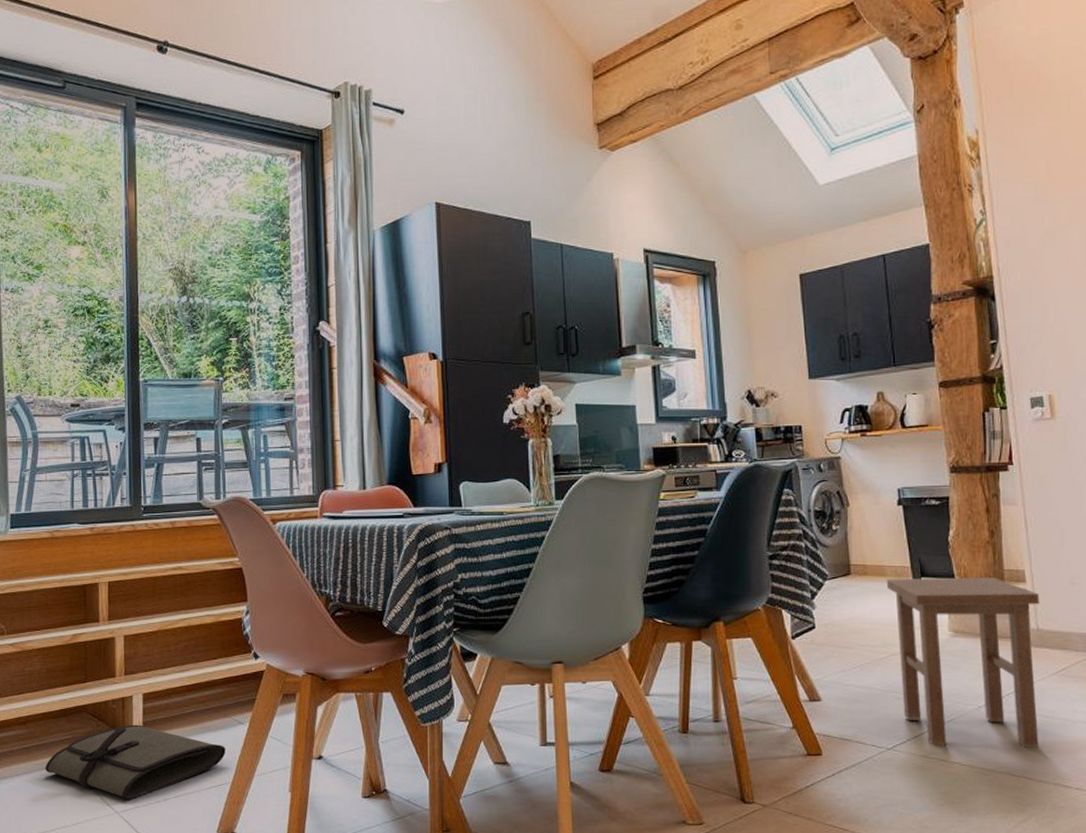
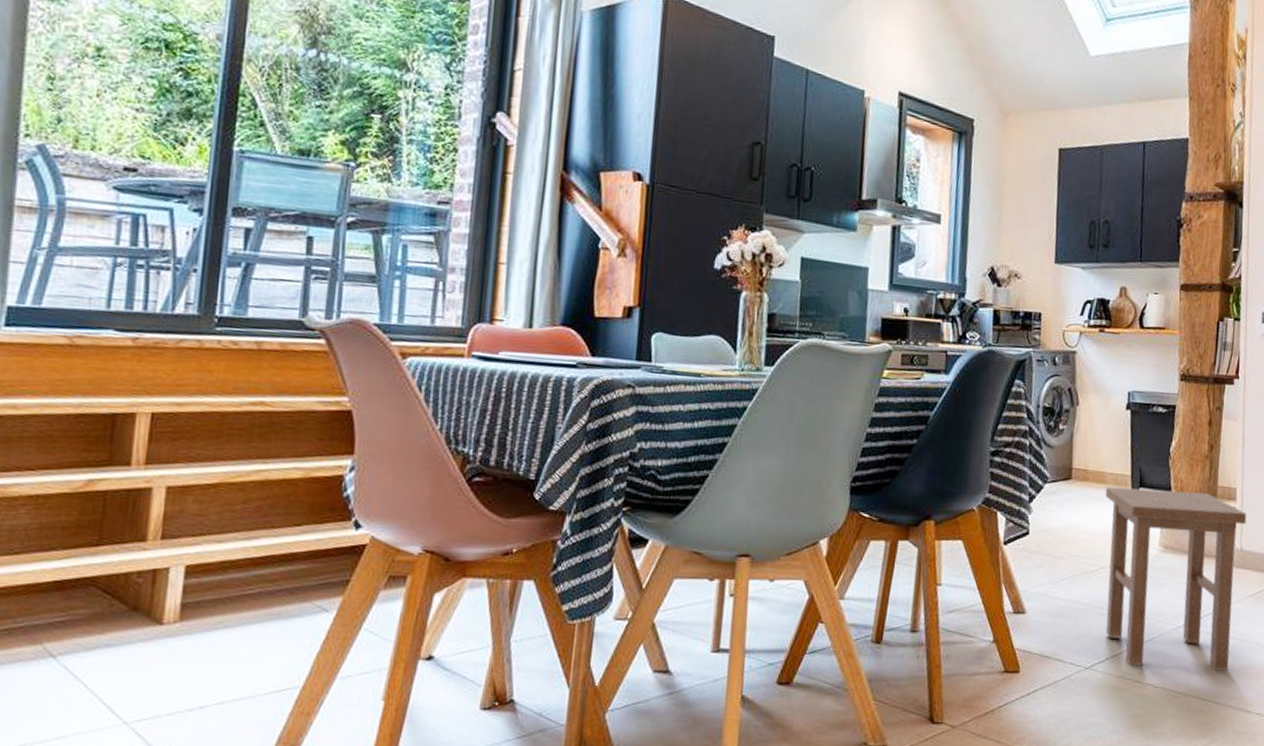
tool roll: present [45,724,226,800] -> none [19,605,299,707]

